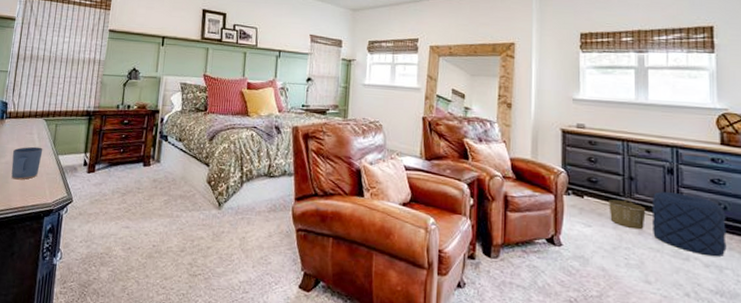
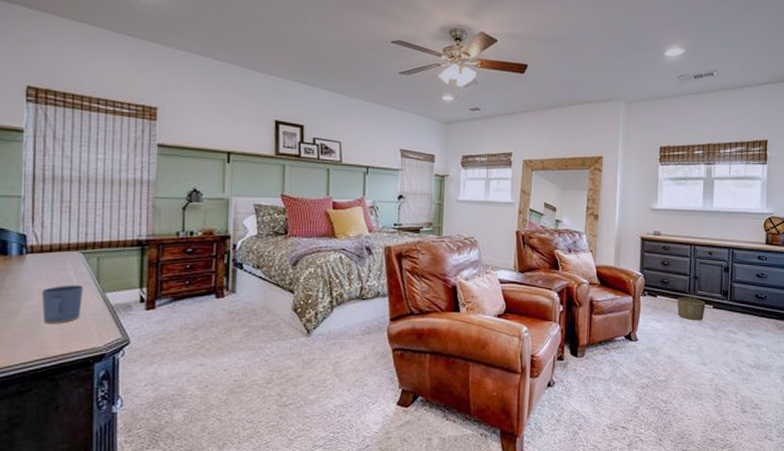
pouf: present [651,191,727,257] -> none [709,286,766,338]

